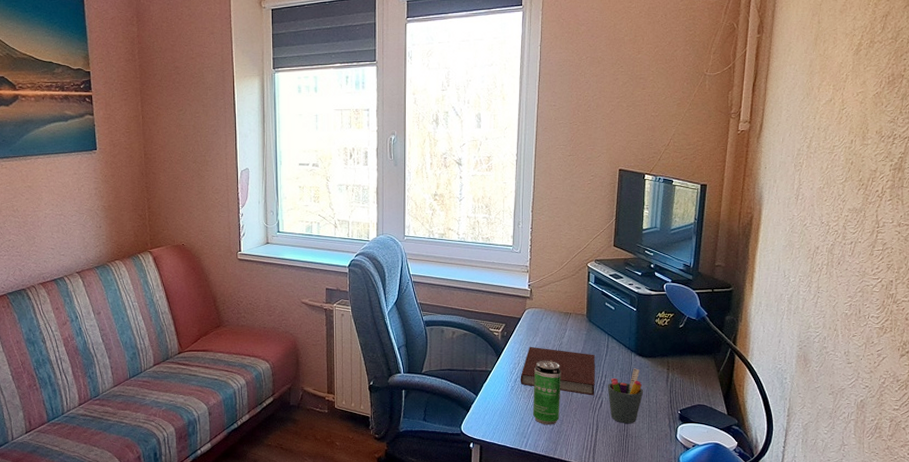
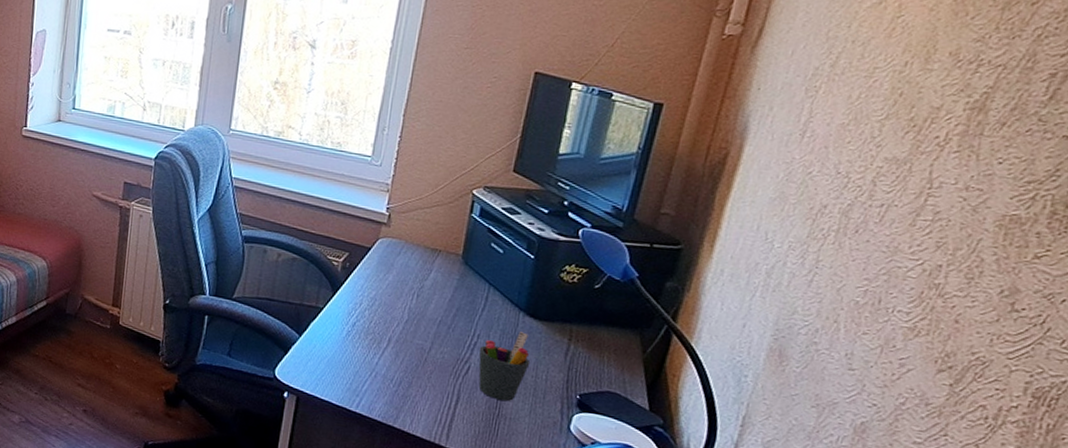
notebook: present [520,346,595,396] -> none [359,284,467,358]
beverage can: present [532,360,561,425] -> none [371,304,418,387]

